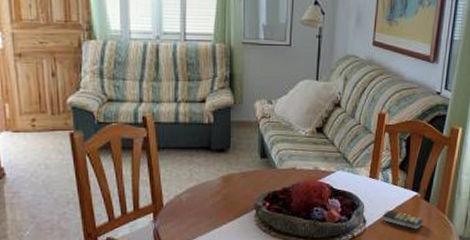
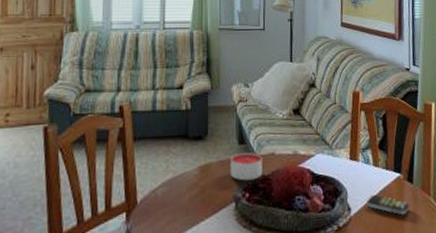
candle: none [251,166,283,192] -> present [230,152,263,181]

